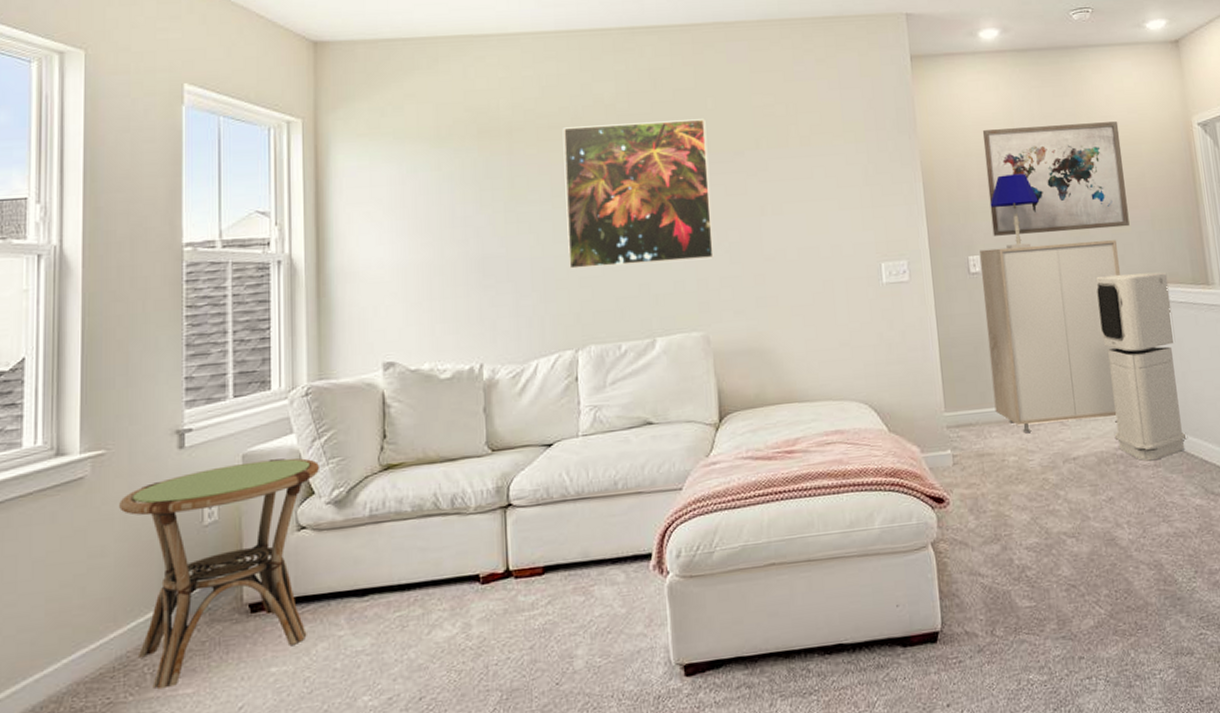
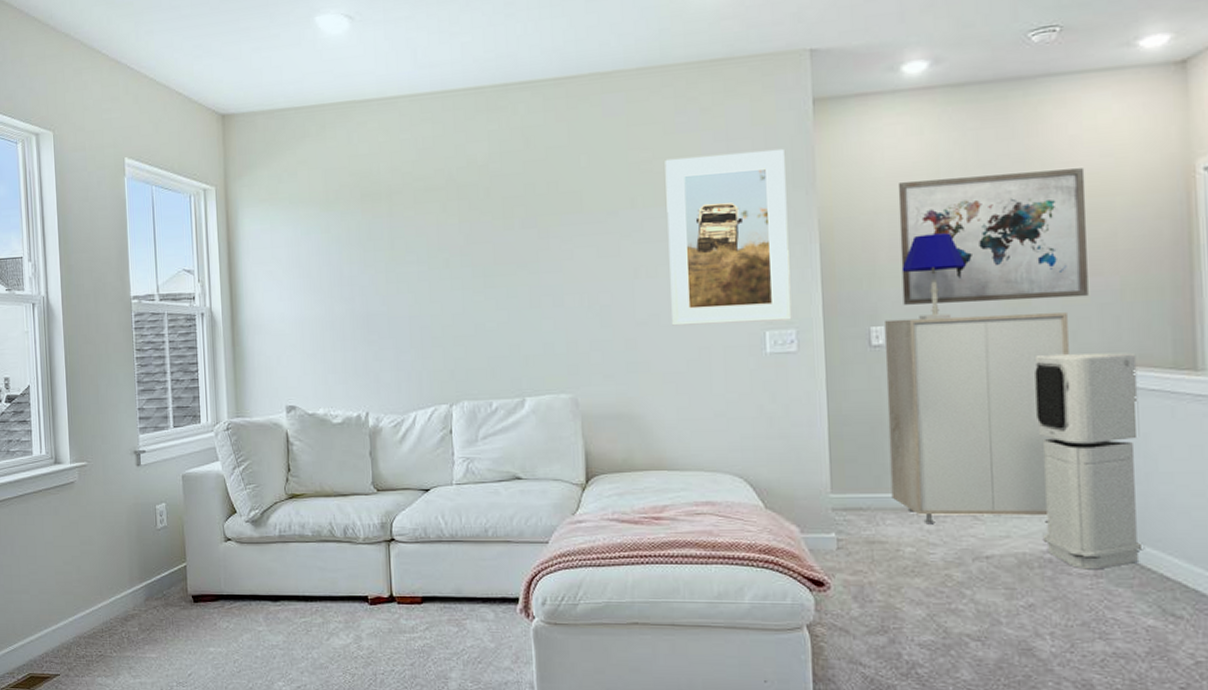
side table: present [119,458,321,690] -> none [99,481,240,651]
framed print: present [562,119,714,269] -> none [438,177,584,328]
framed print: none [786,98,903,260] -> present [665,148,792,326]

